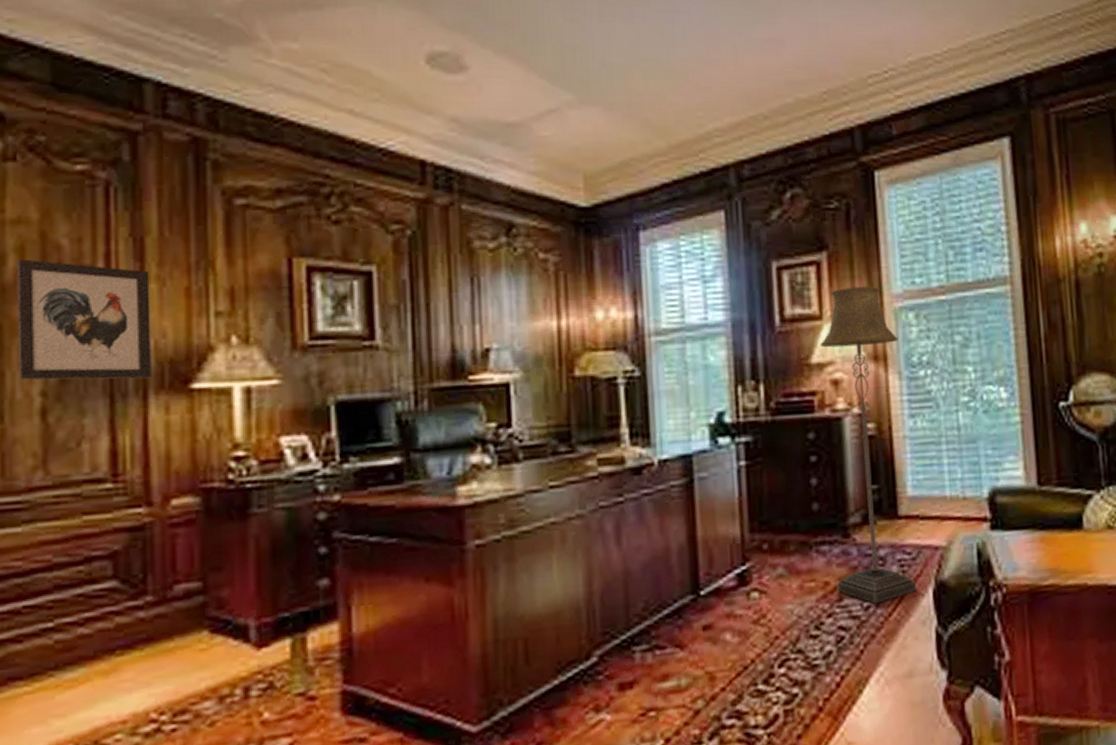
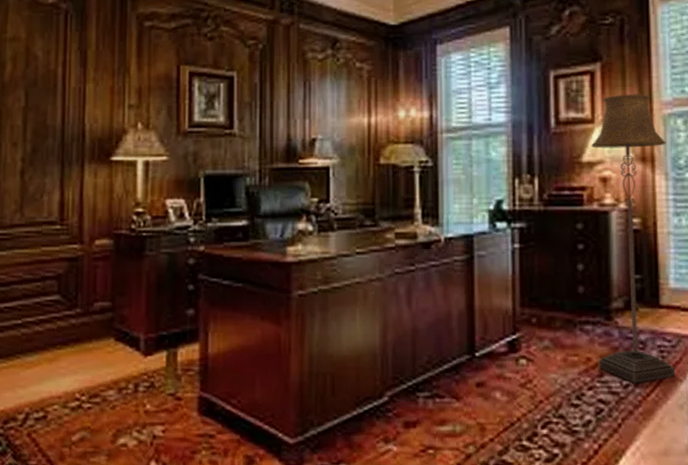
wall art: present [16,259,152,381] -> none [9,65,89,152]

